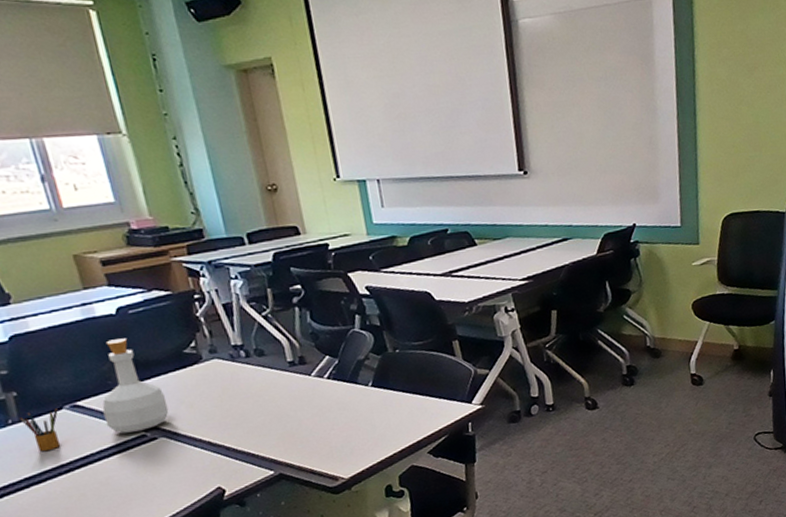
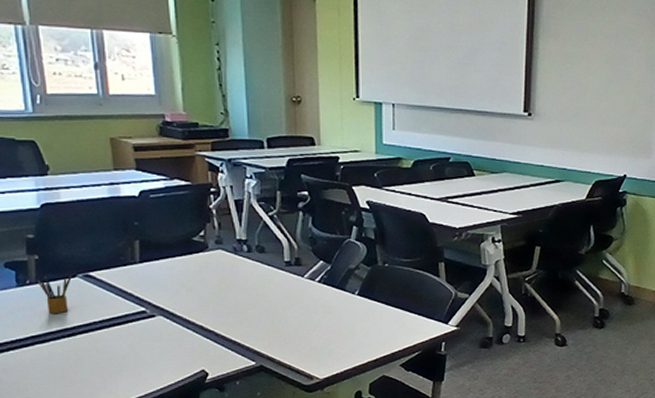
bottle: present [102,338,169,433] -> none [111,219,170,307]

